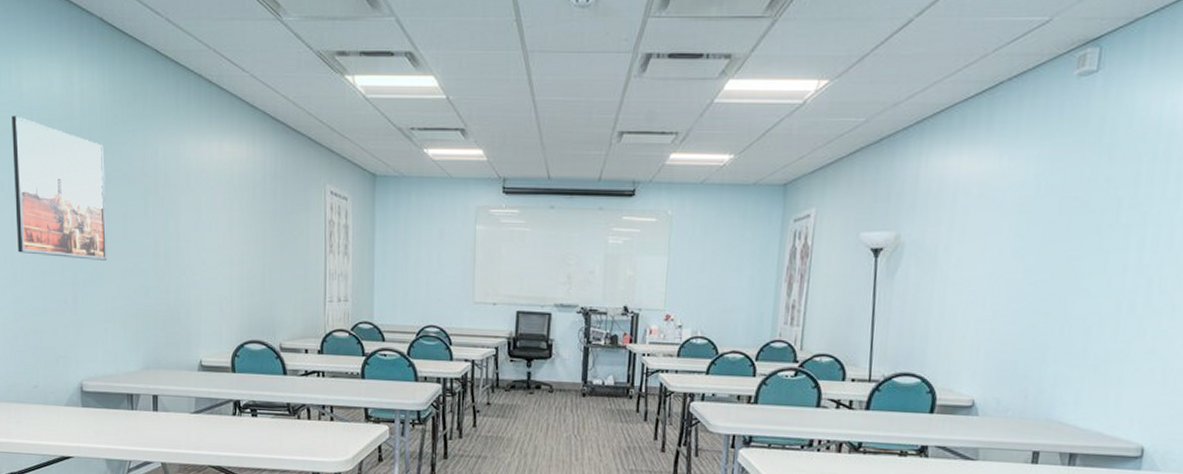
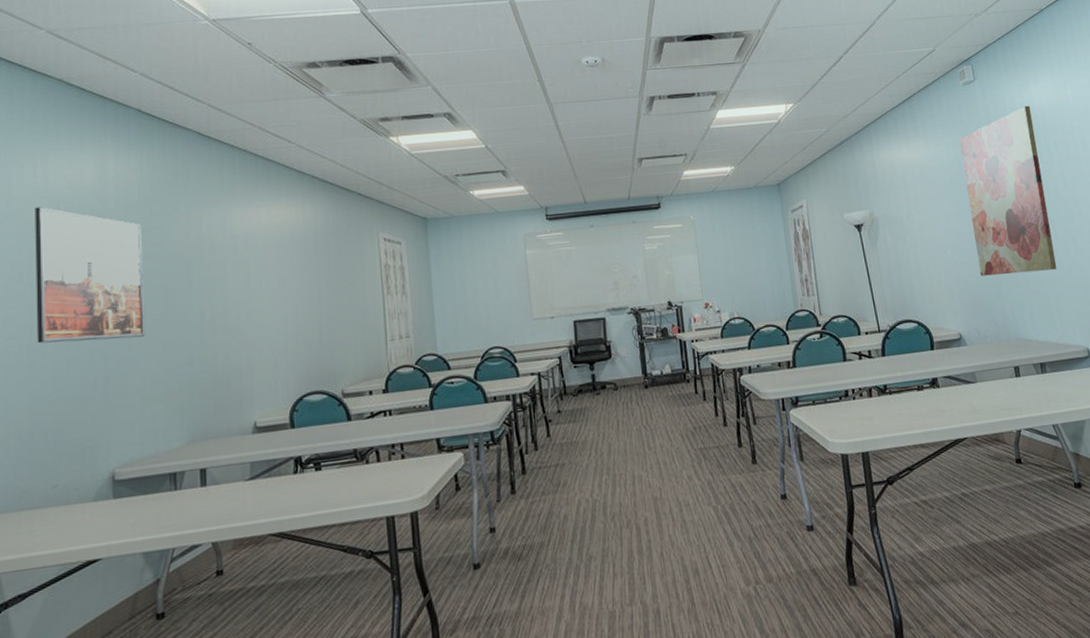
wall art: none [1022,115,1171,343] -> present [959,105,1057,276]

